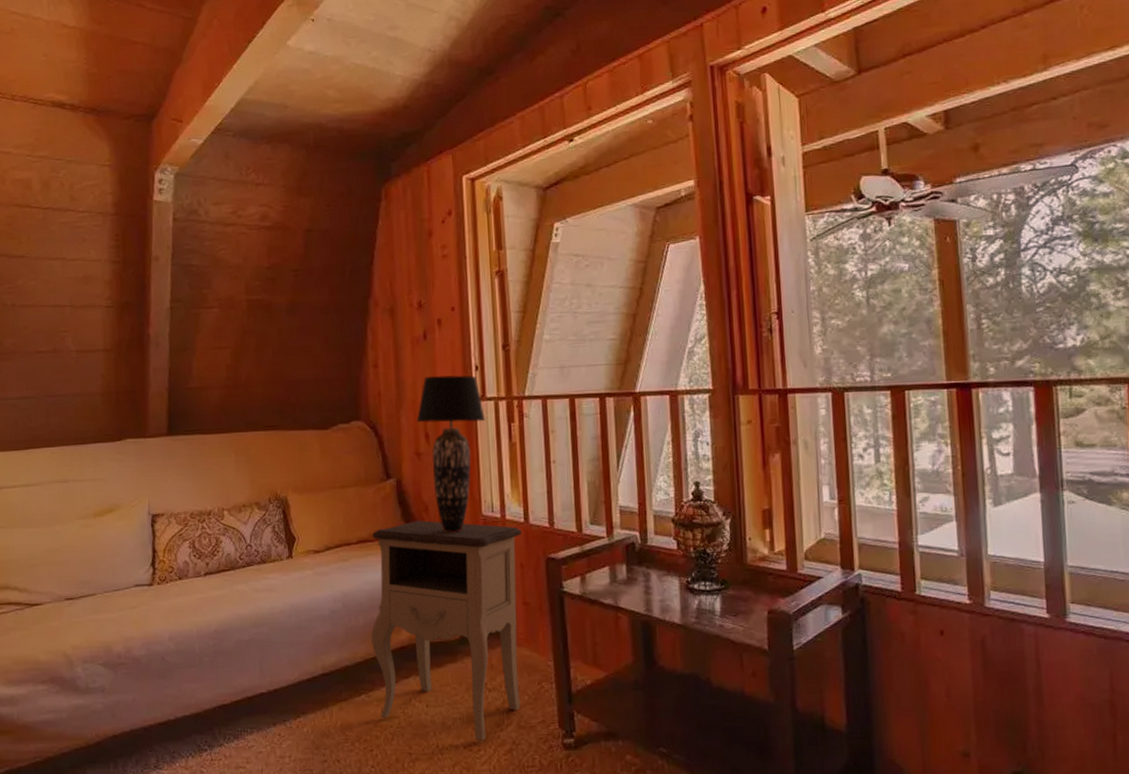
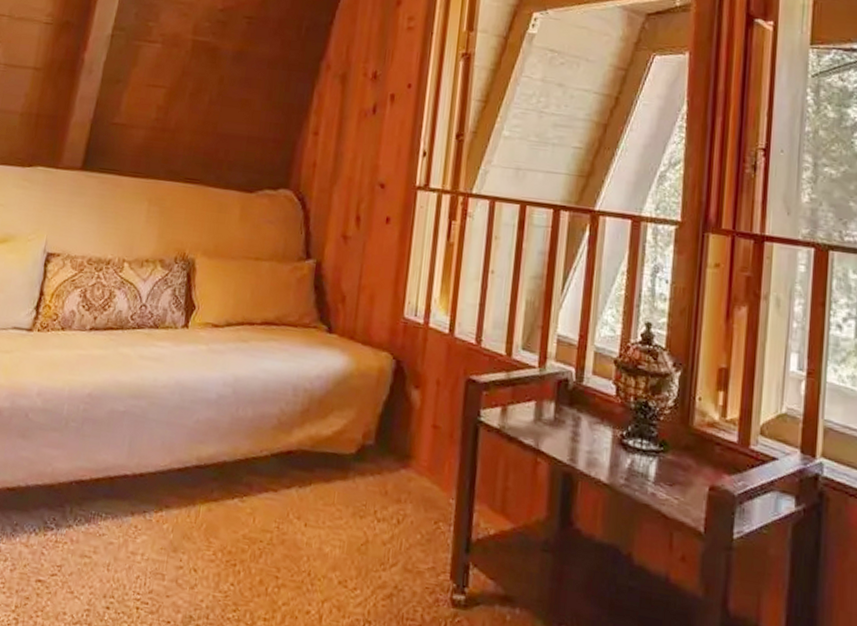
nightstand: present [371,520,522,742] -> none [252,310,445,579]
table lamp: present [416,375,486,533] -> none [349,154,425,333]

